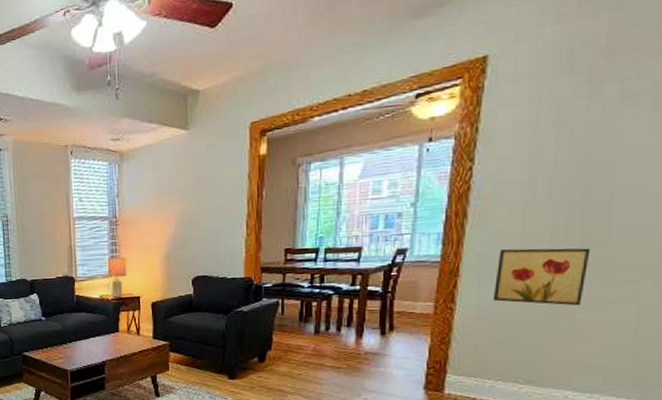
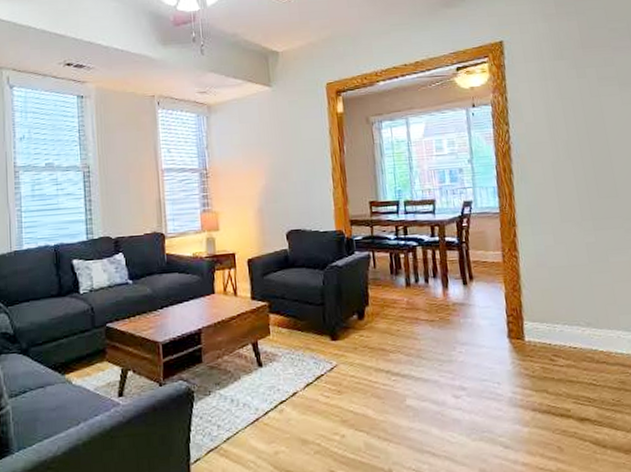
wall art: present [492,248,591,306] -> none [542,200,611,251]

